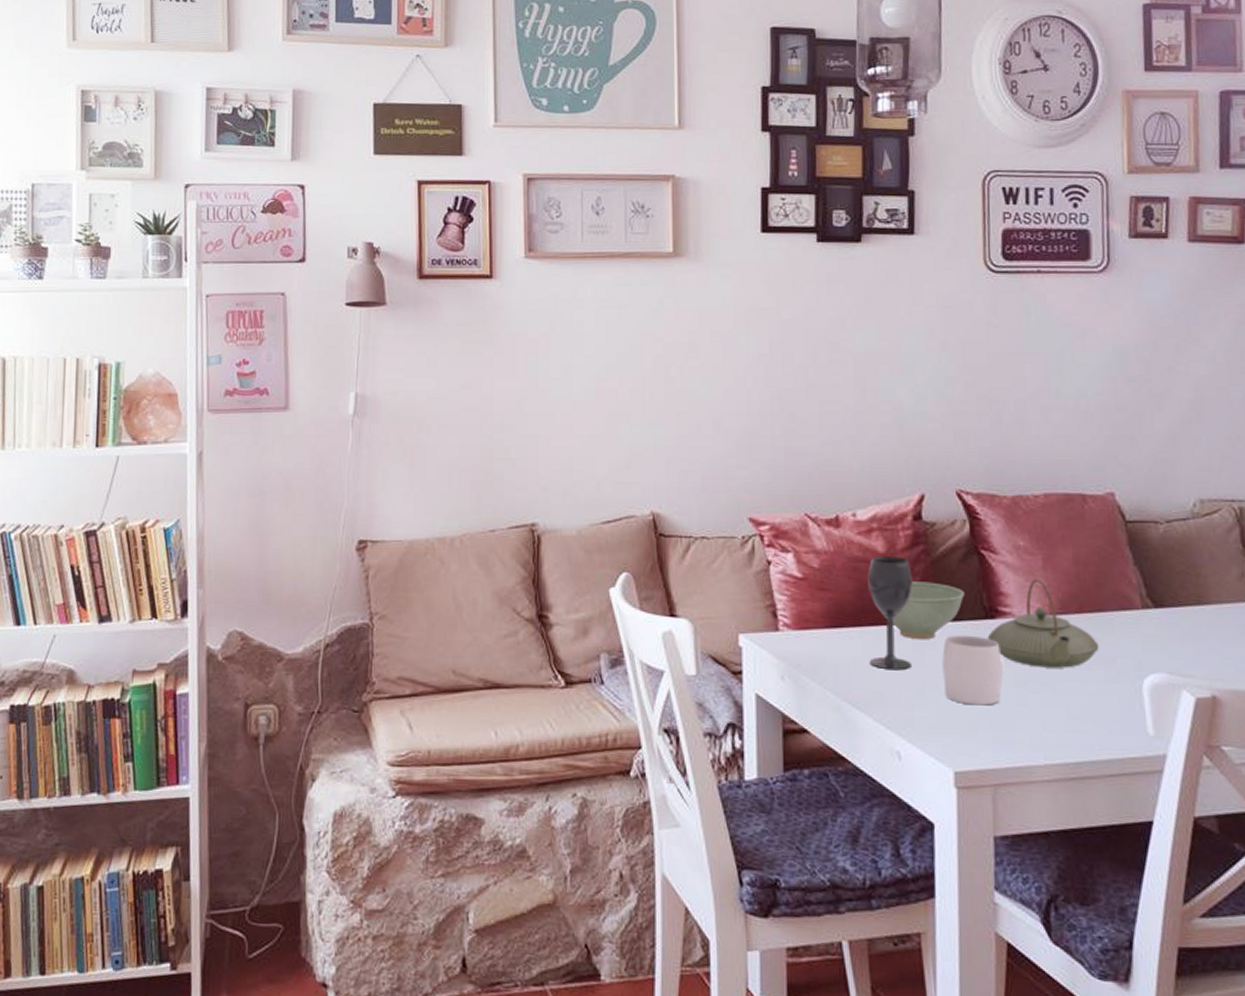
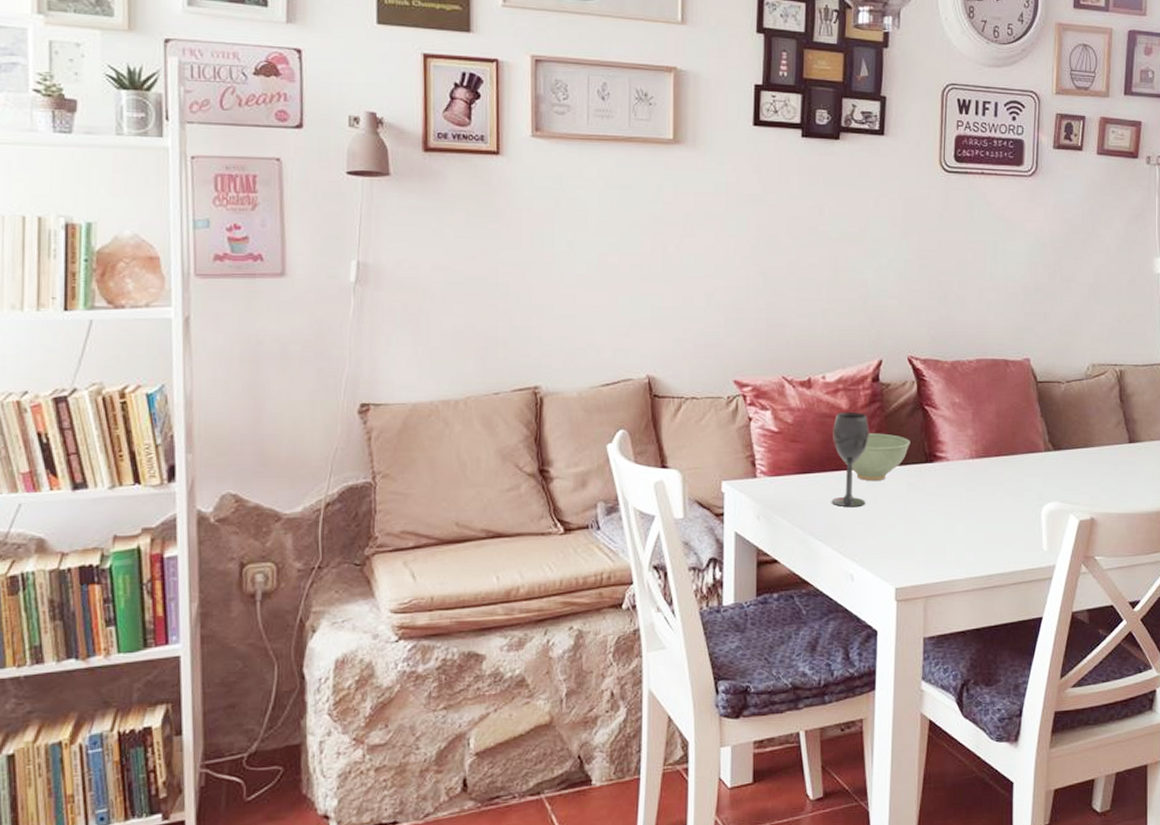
mug: present [942,635,1003,706] -> none [890,476,937,534]
teapot: present [987,579,1099,668] -> none [926,429,1011,501]

